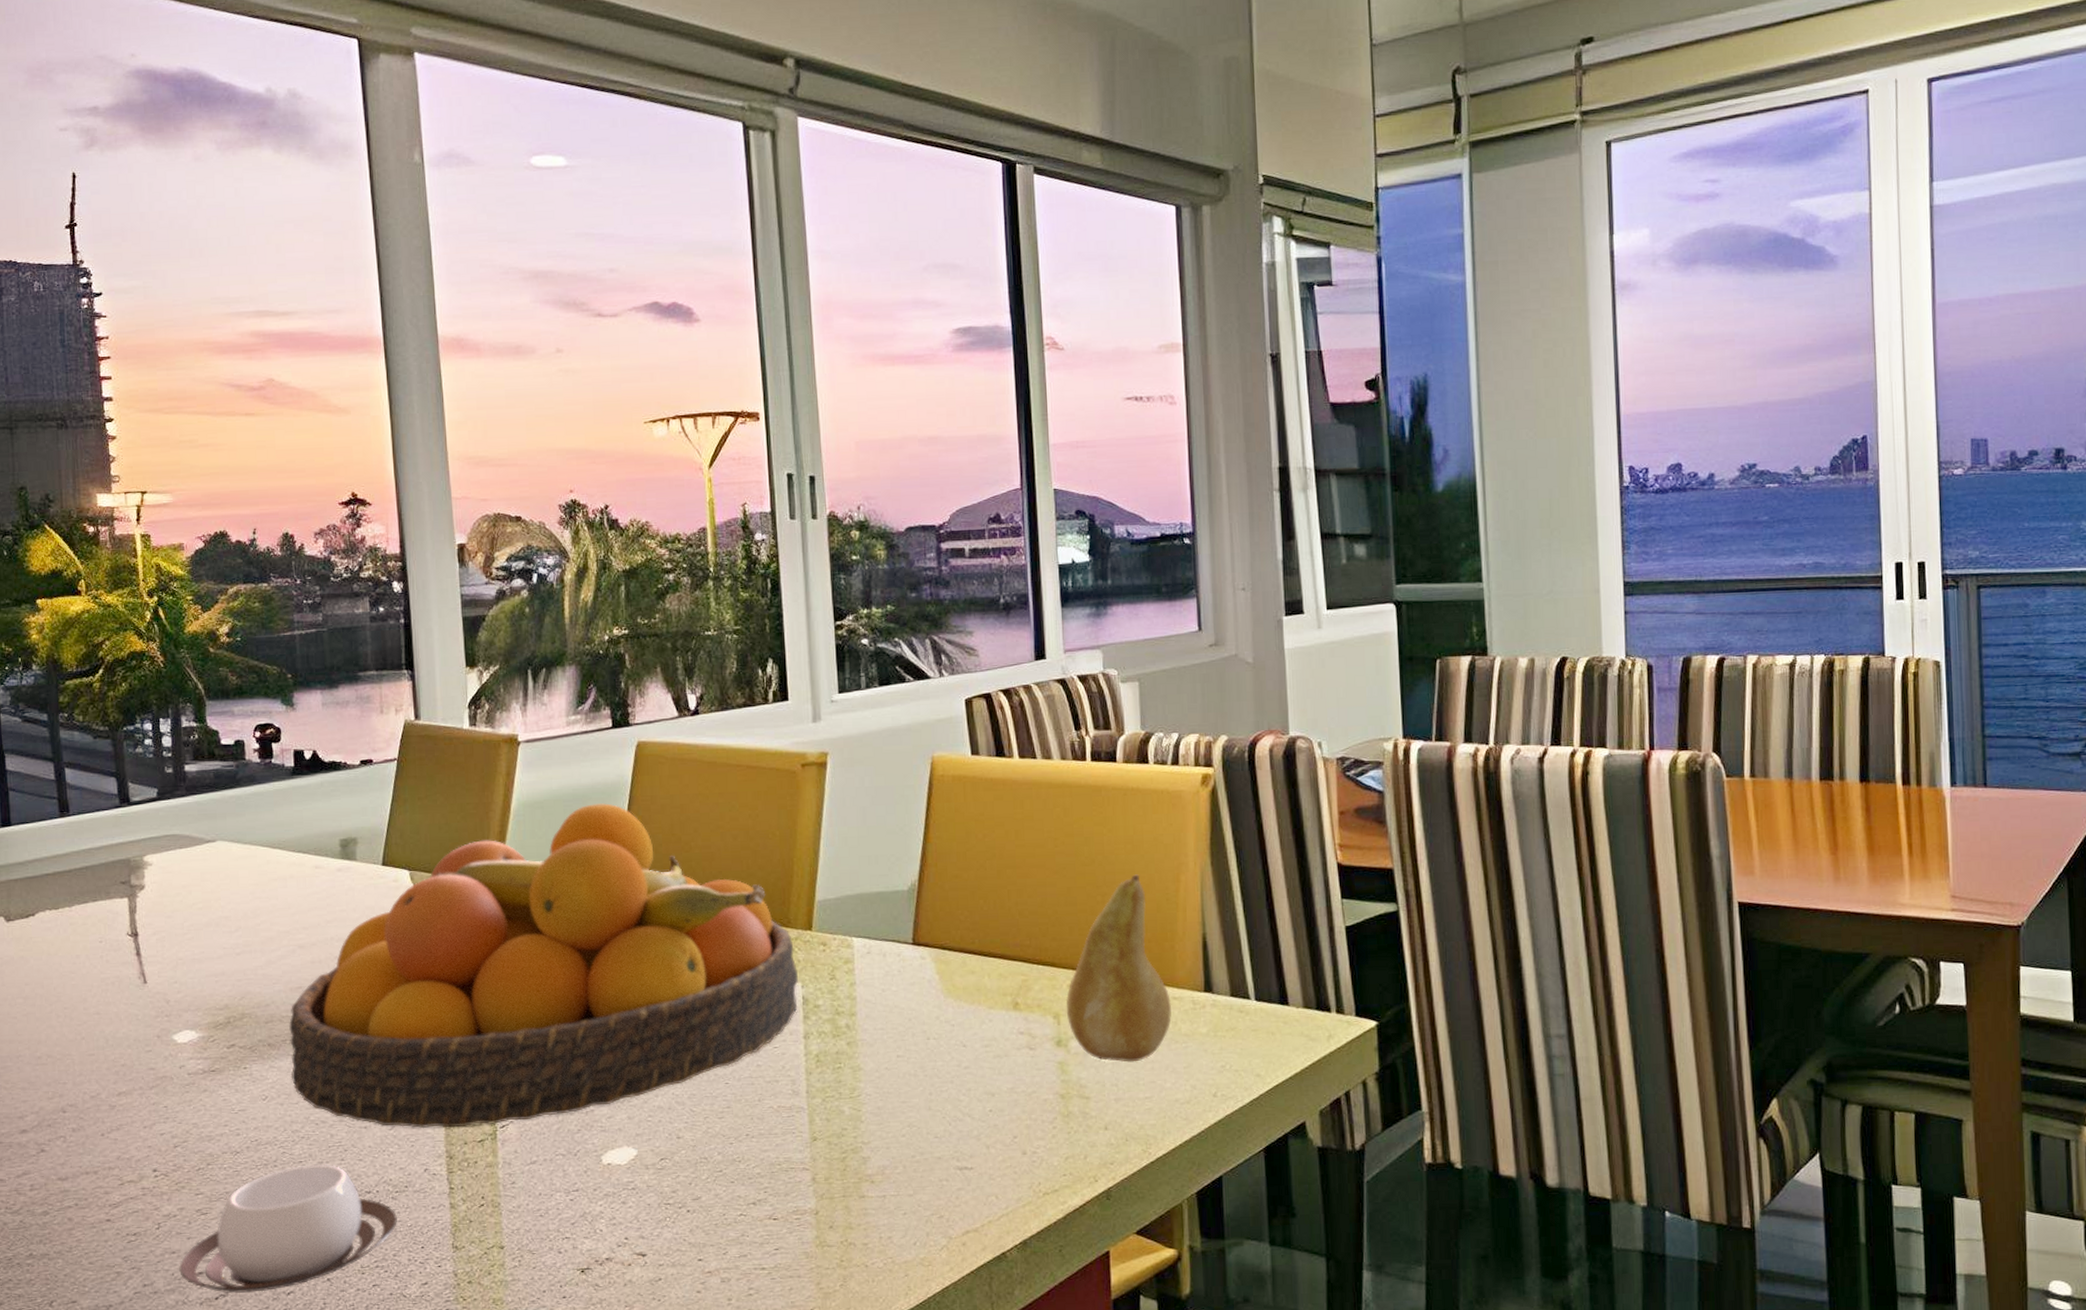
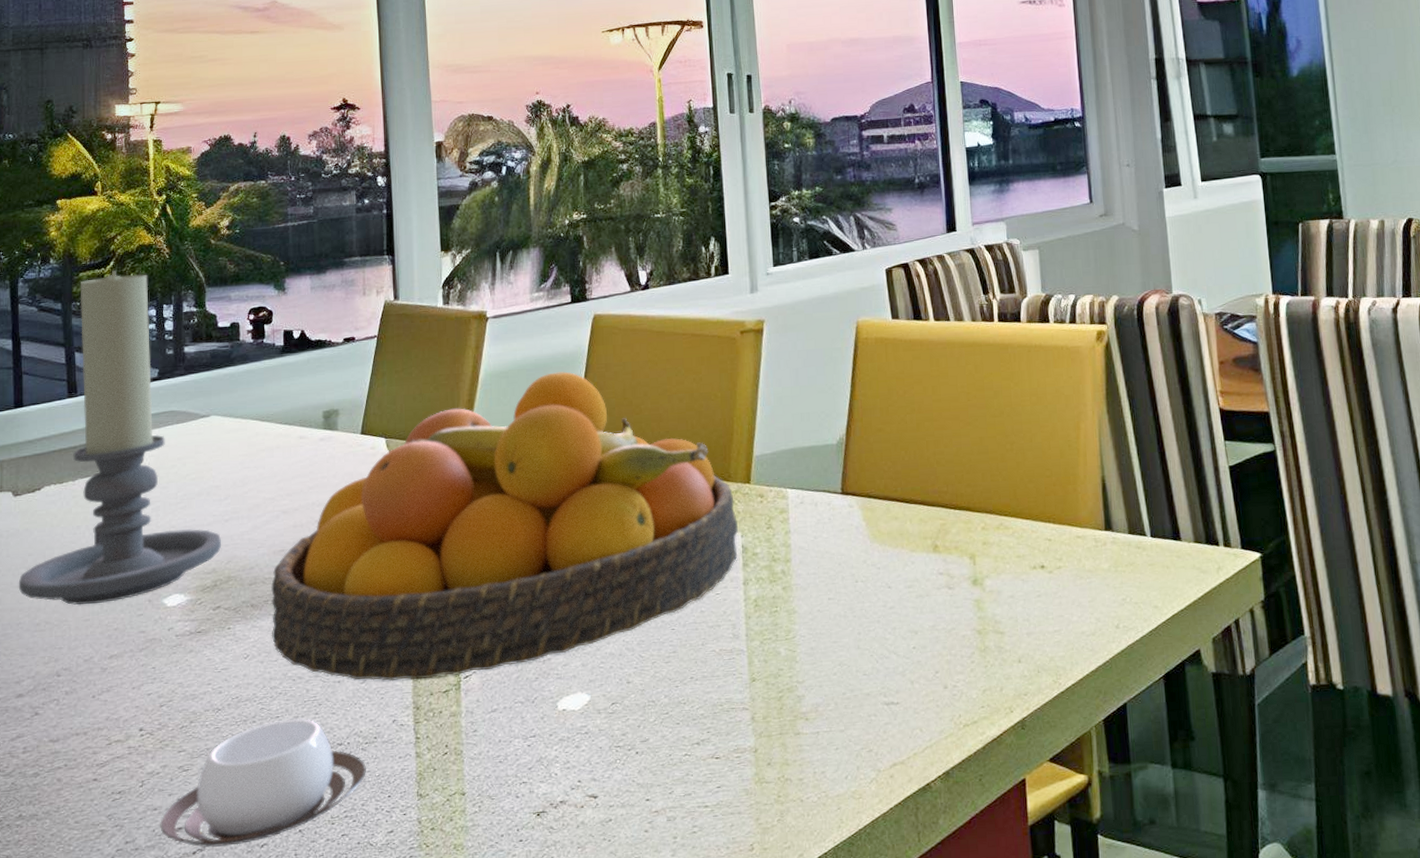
candle holder: none [16,679,233,1039] -> present [18,270,221,605]
fruit: present [1065,874,1172,1062] -> none [980,423,1076,598]

